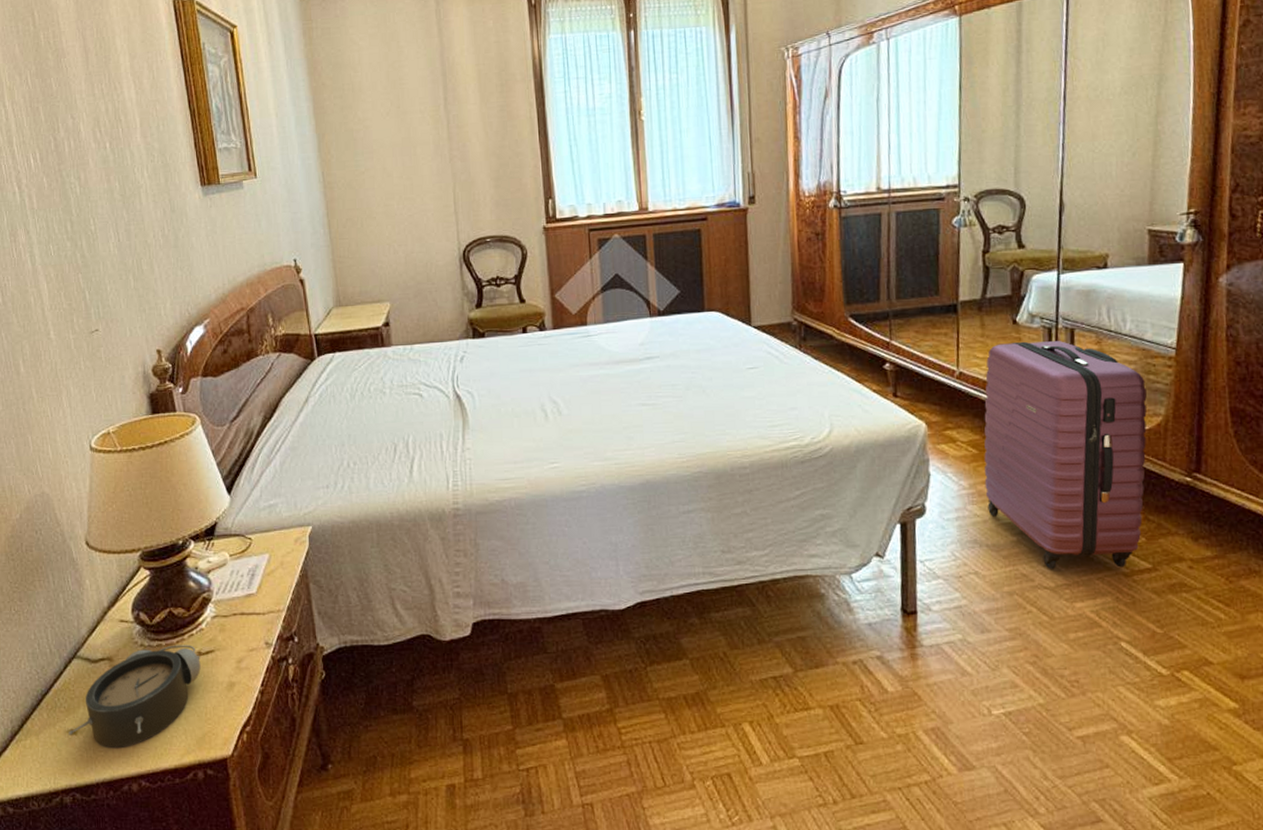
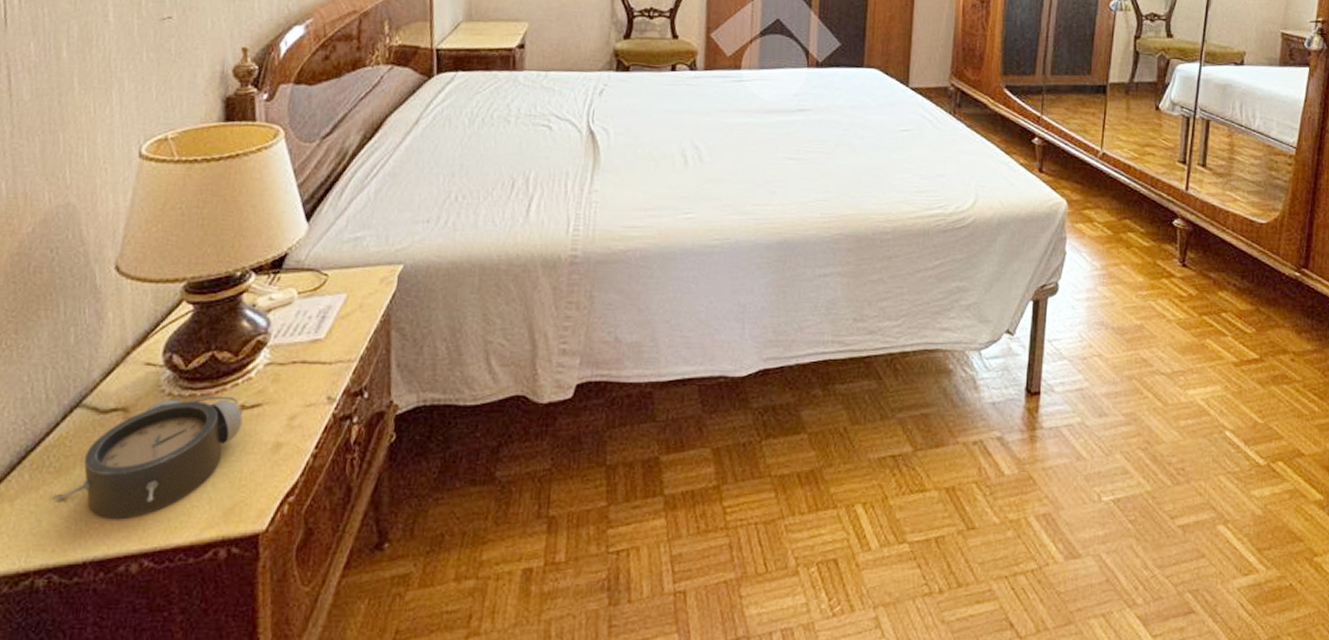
suitcase: present [984,341,1147,570] -> none [1116,127,1268,357]

